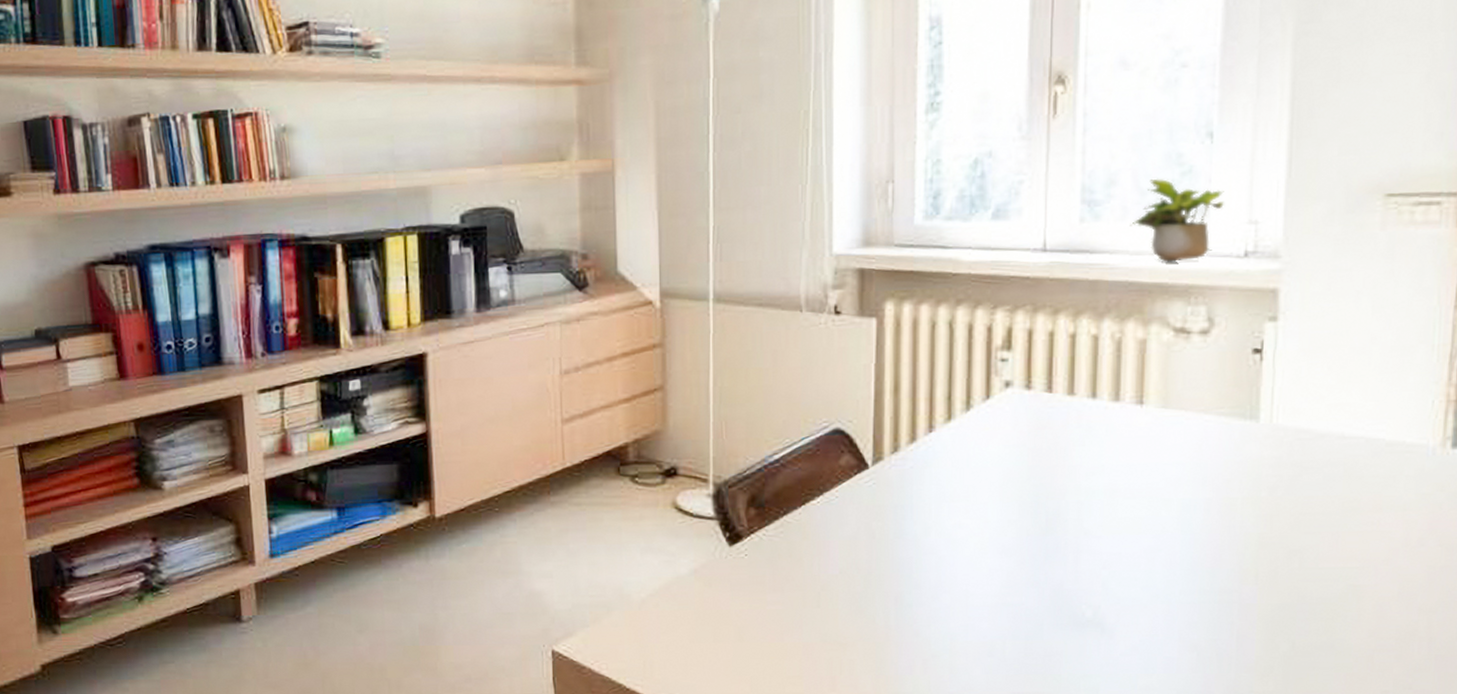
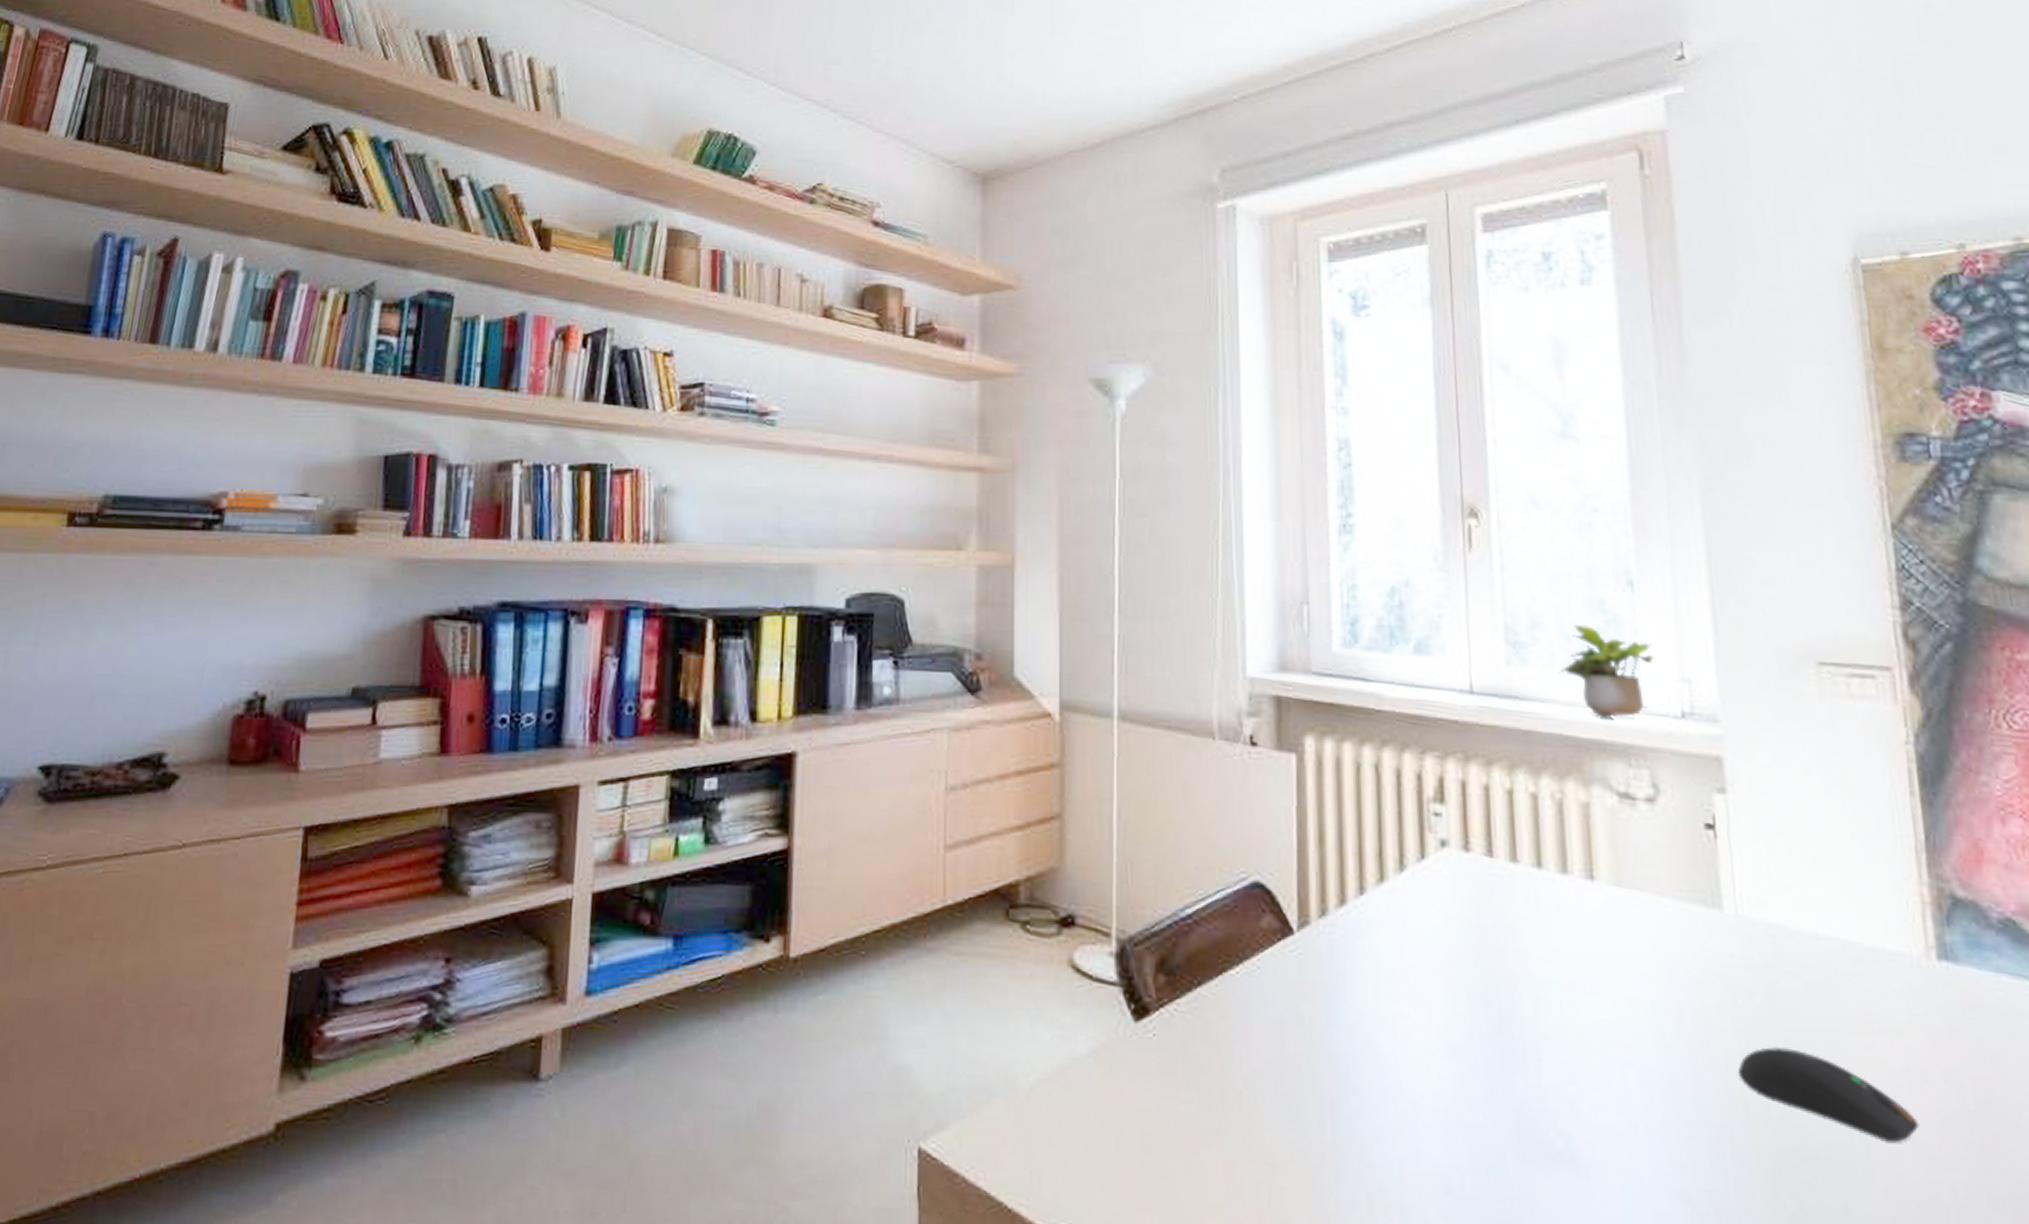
computer mouse: none [1253,527,1409,594] -> present [1737,1046,1920,1142]

